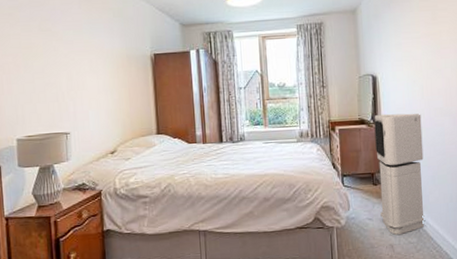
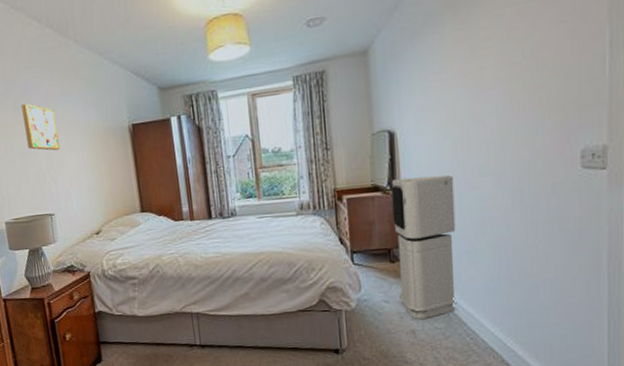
wall art: none [46,27,82,73] -> present [21,103,60,151]

